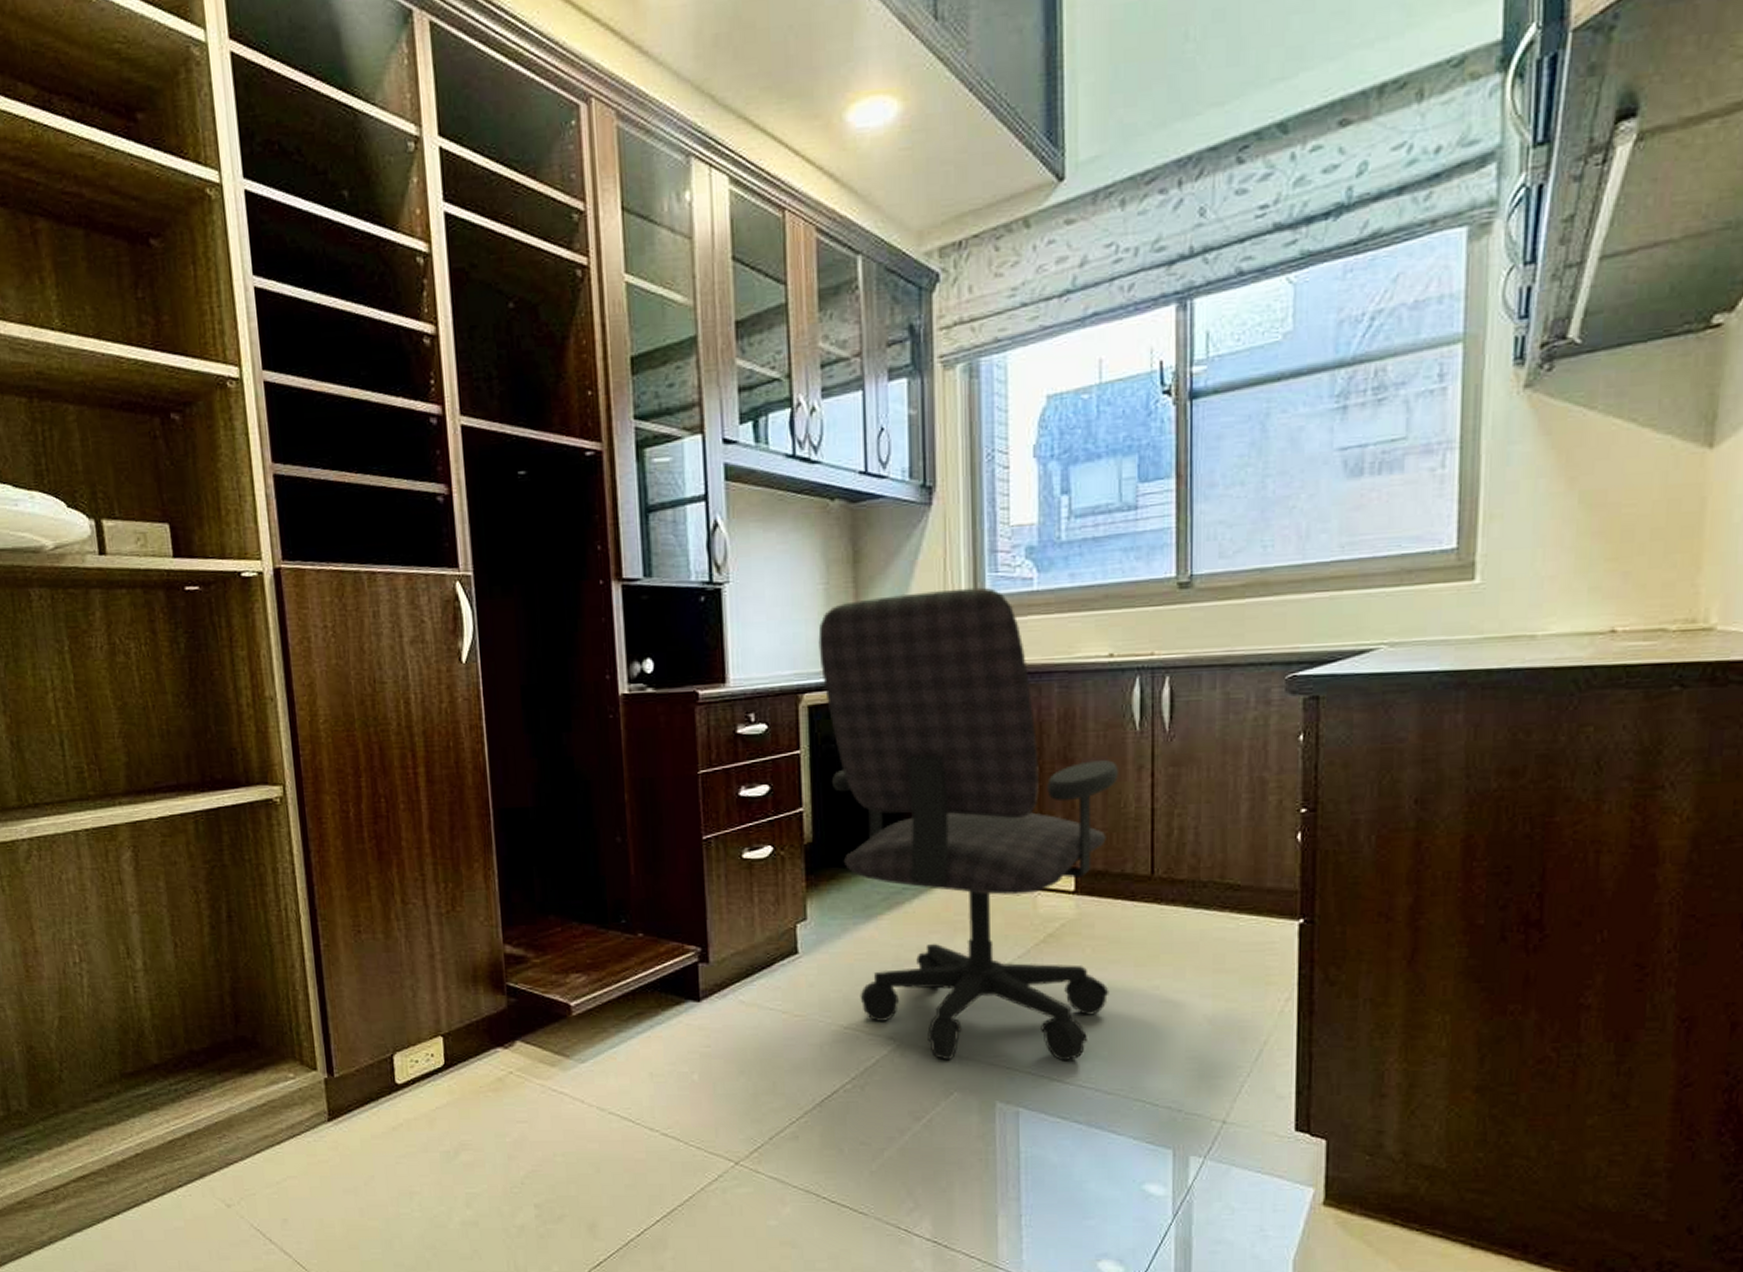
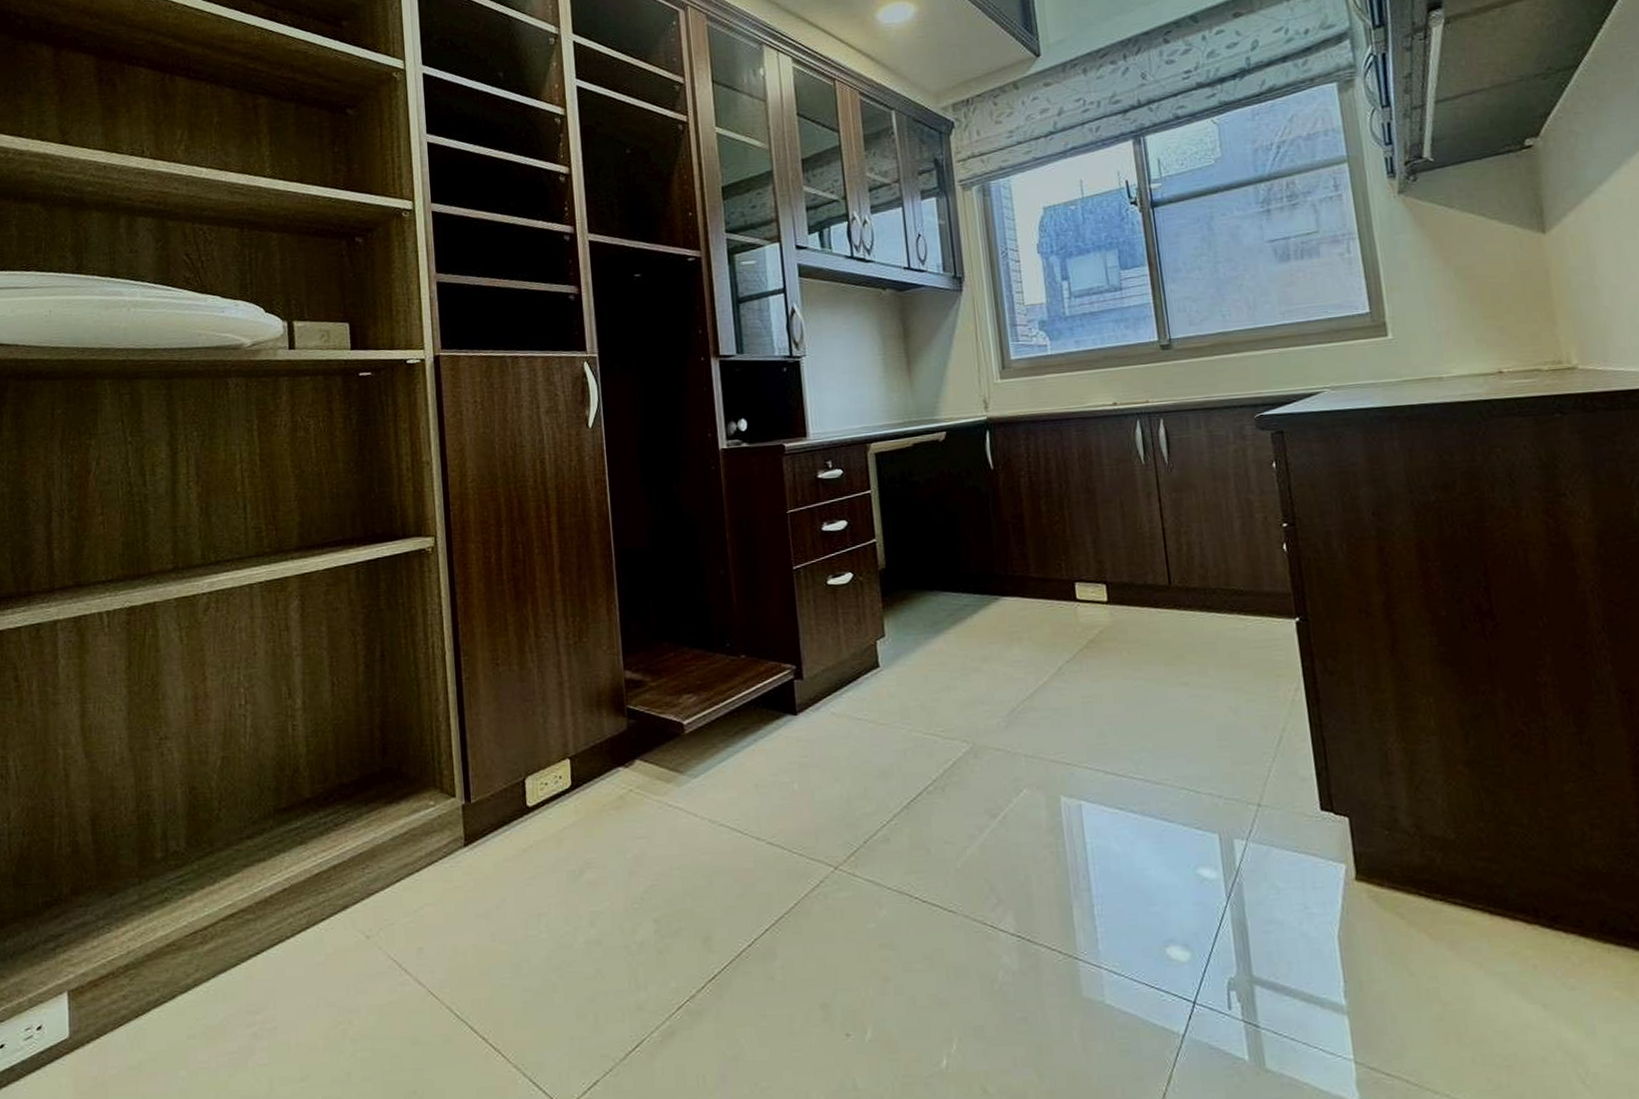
office chair: present [818,587,1118,1062] -> none [880,353,1147,760]

